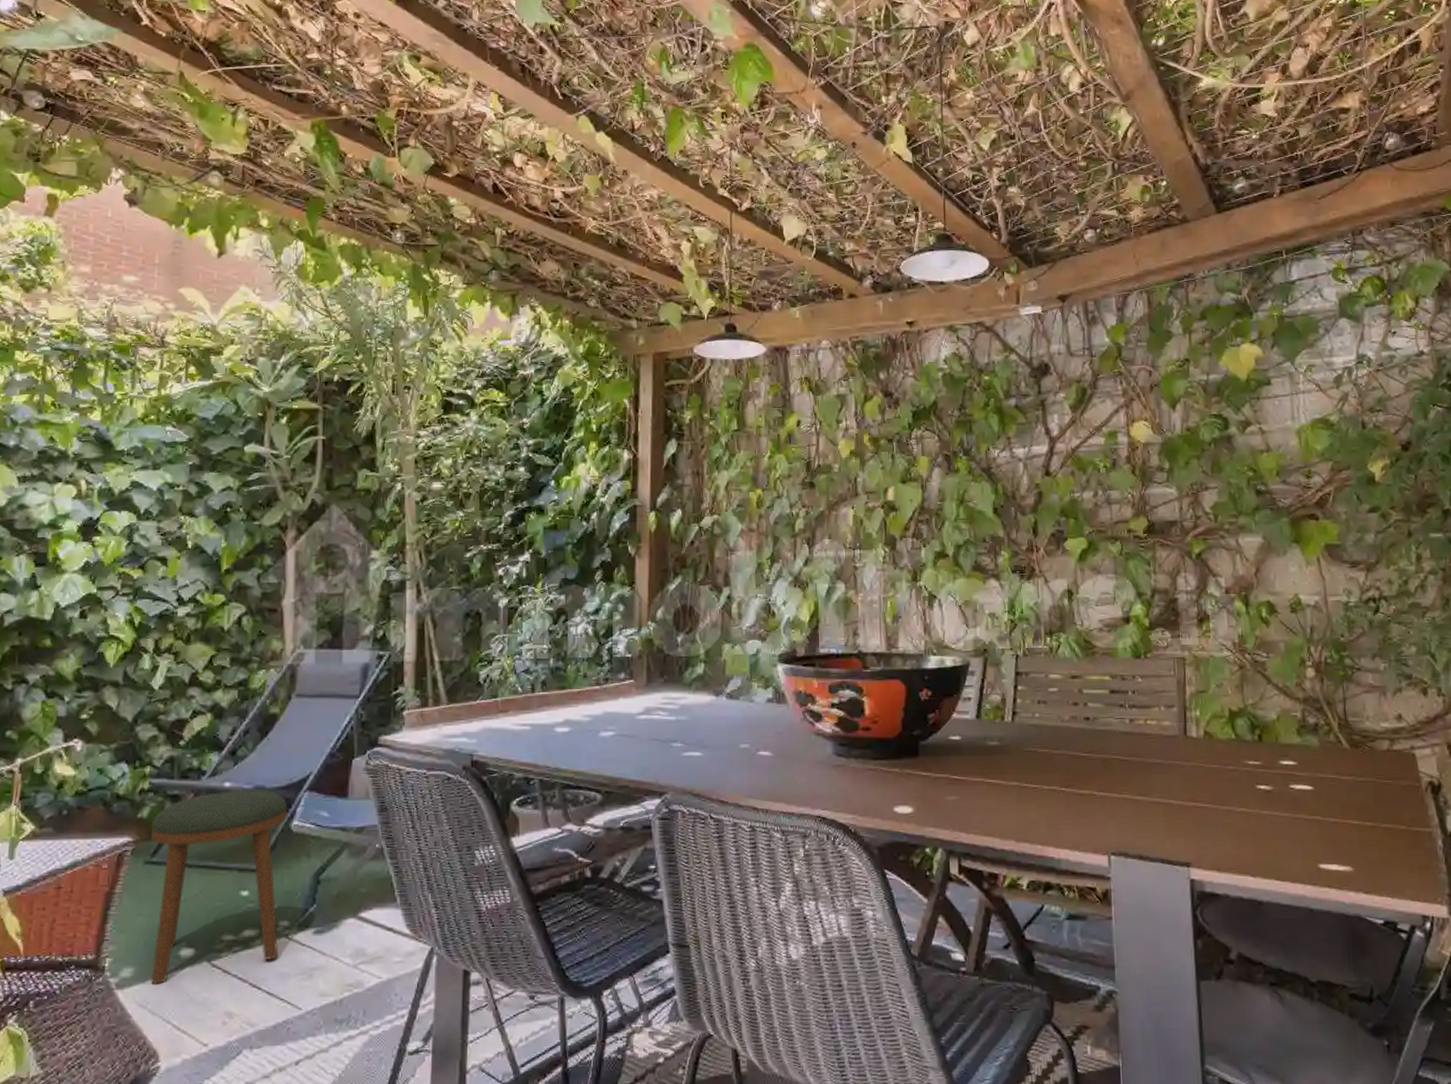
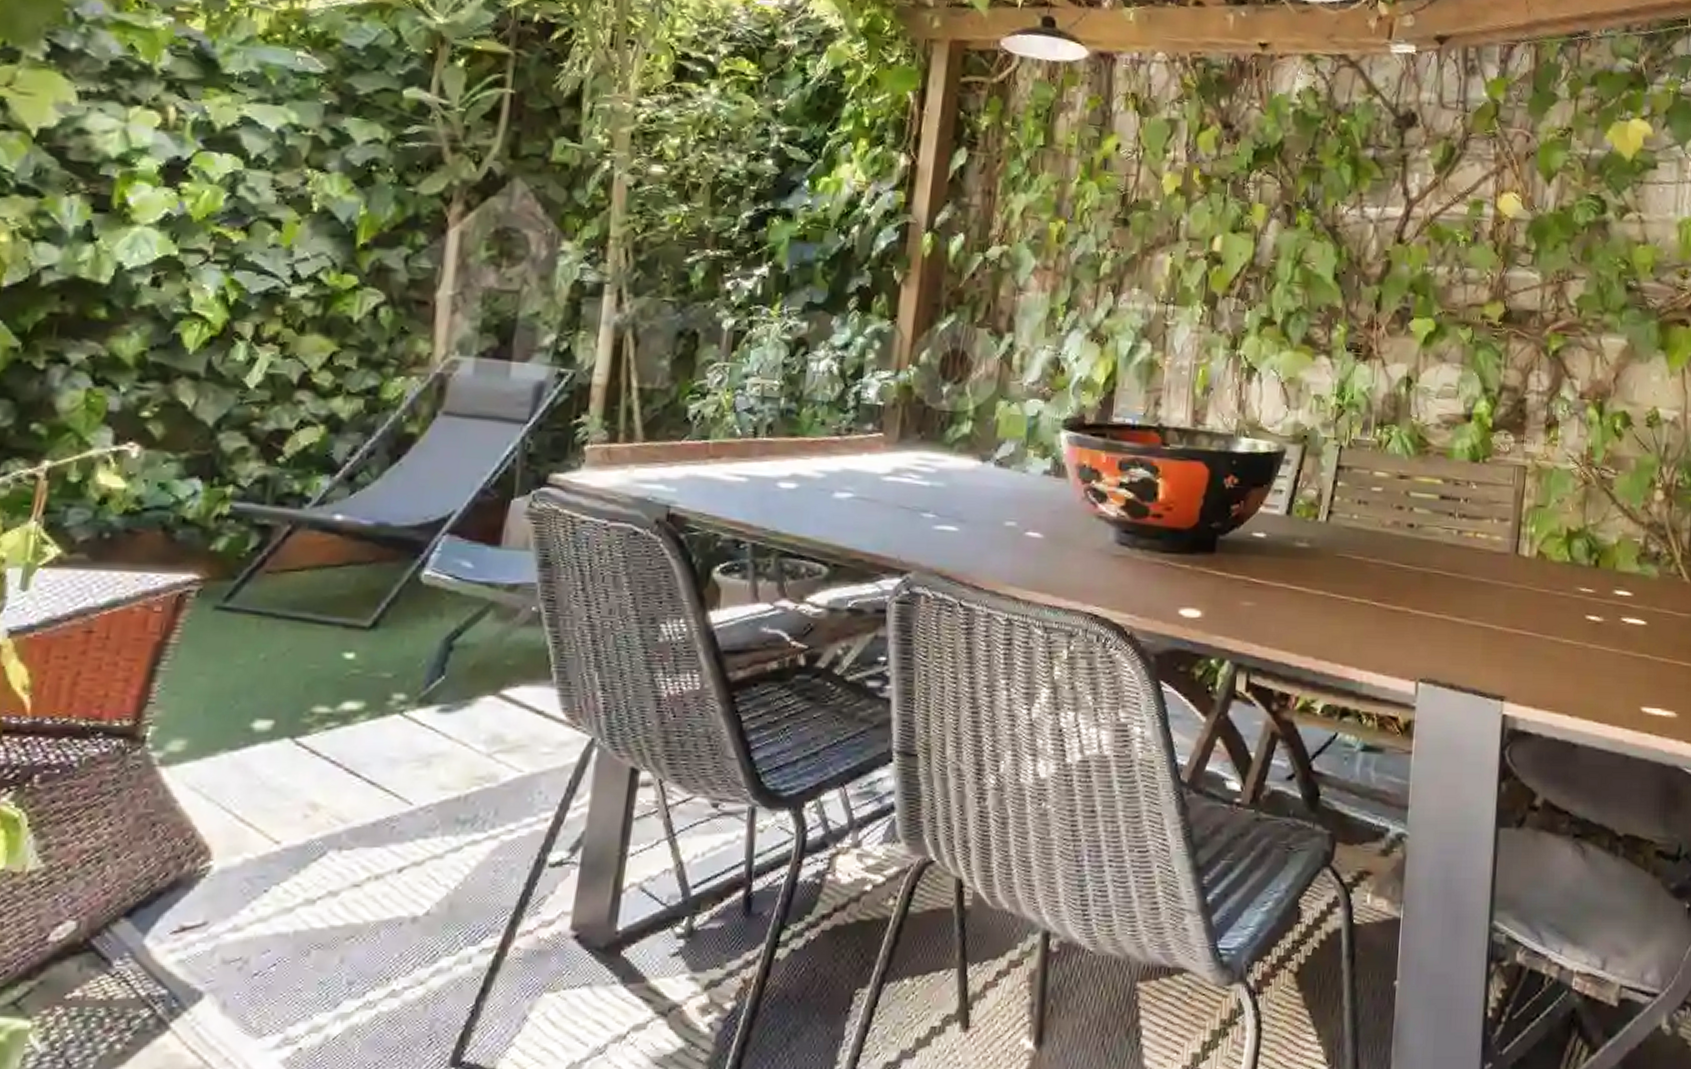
stool: present [151,788,288,984] -> none [209,525,419,763]

